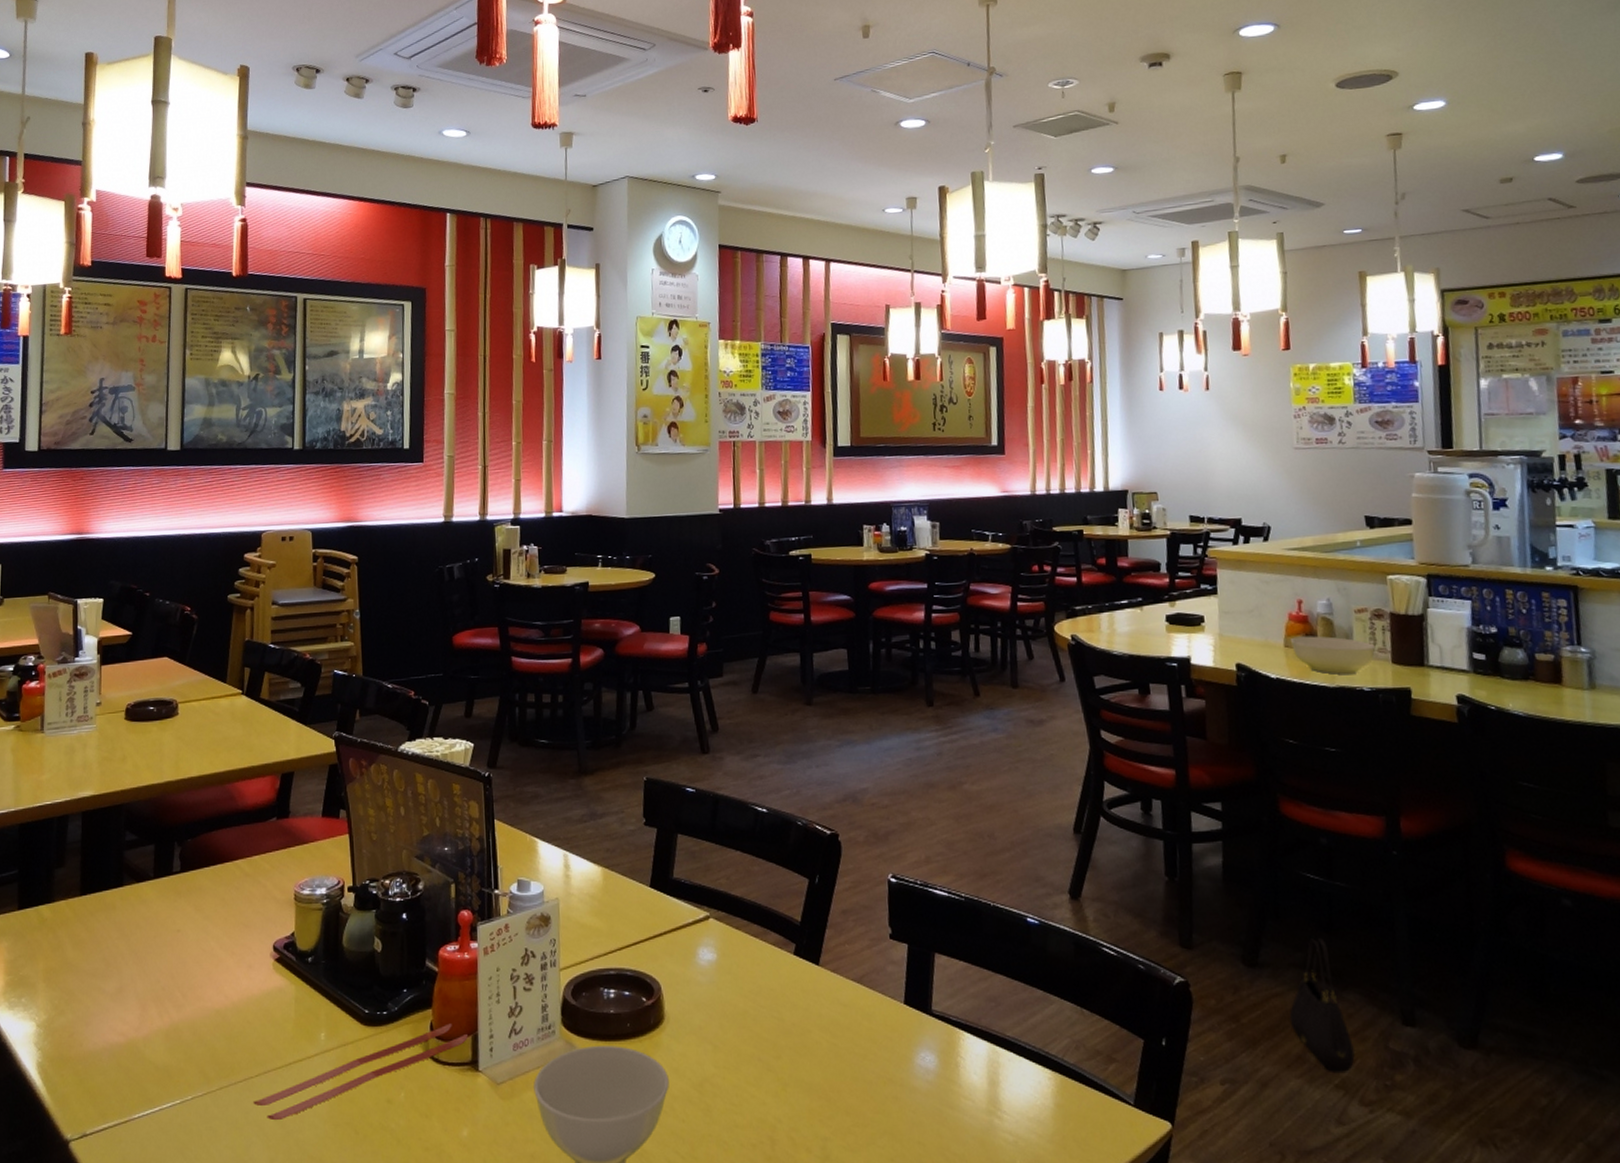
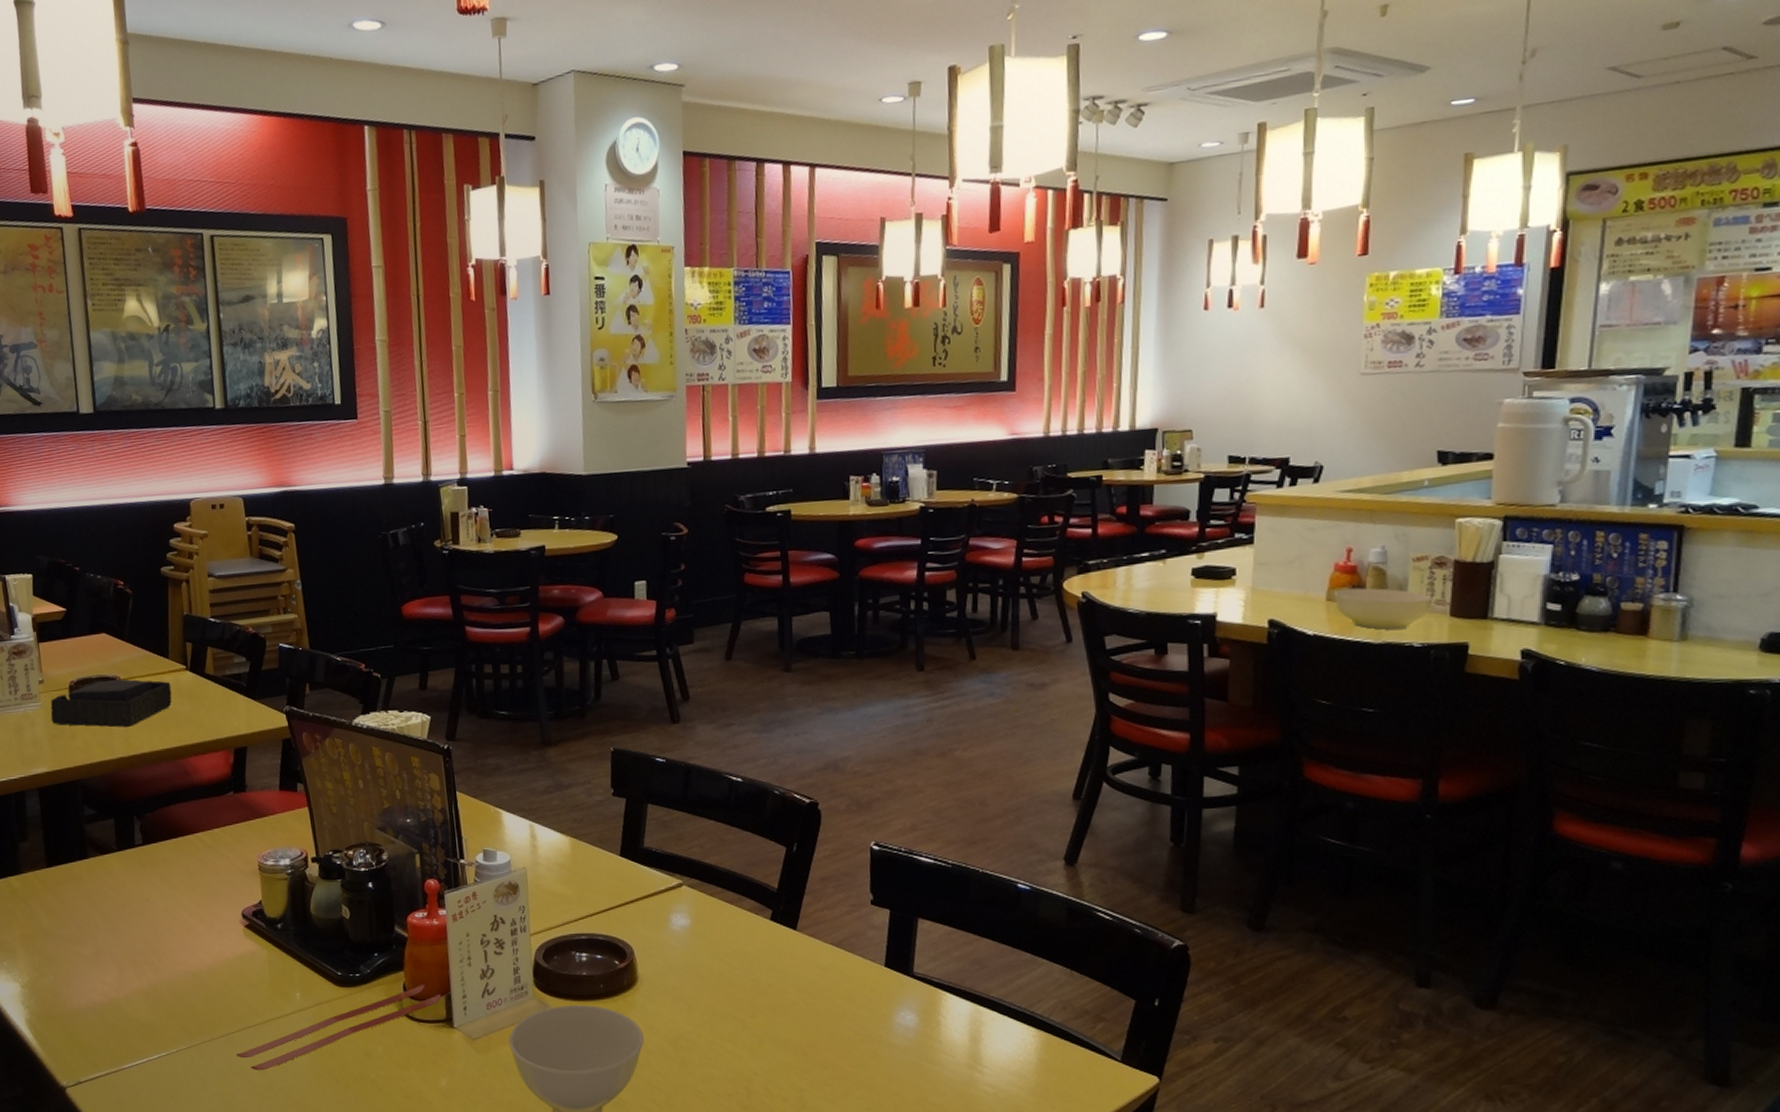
napkin holder: none [104,702,226,751] -> present [50,679,172,727]
handbag: present [1289,938,1355,1072] -> none [1293,903,1361,1031]

